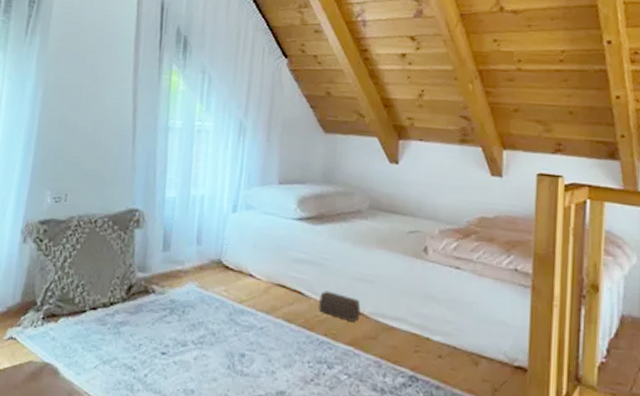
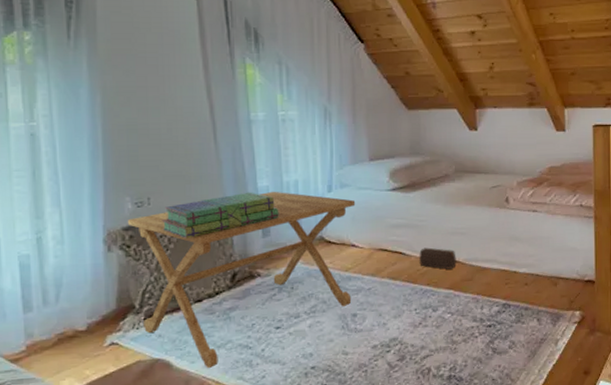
side table: none [41,203,259,385] -> present [127,191,356,369]
stack of books: none [73,201,182,241] -> present [161,192,279,238]

